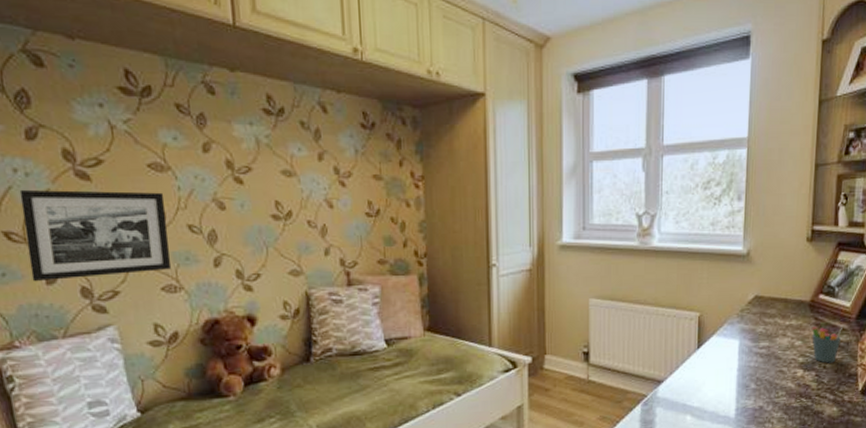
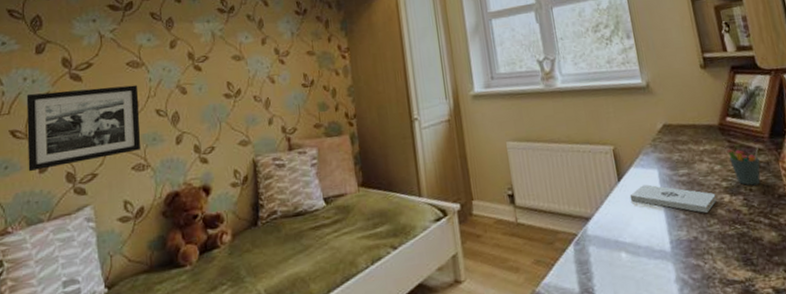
notepad: none [706,354,790,385] -> present [629,184,717,213]

